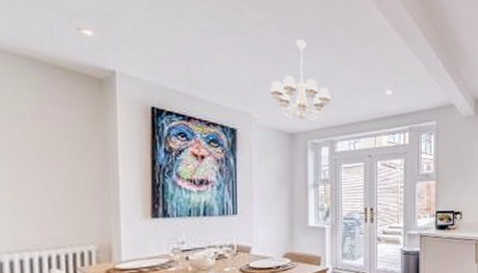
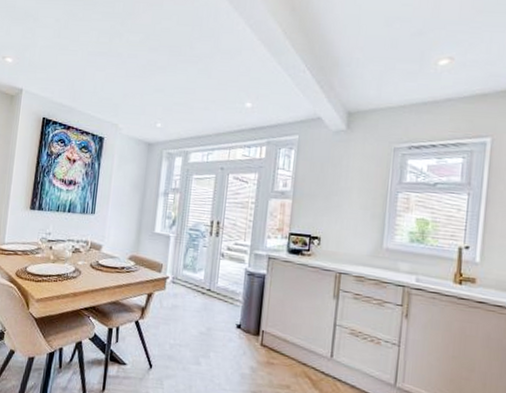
chandelier: present [270,39,330,122] -> none [136,57,190,133]

